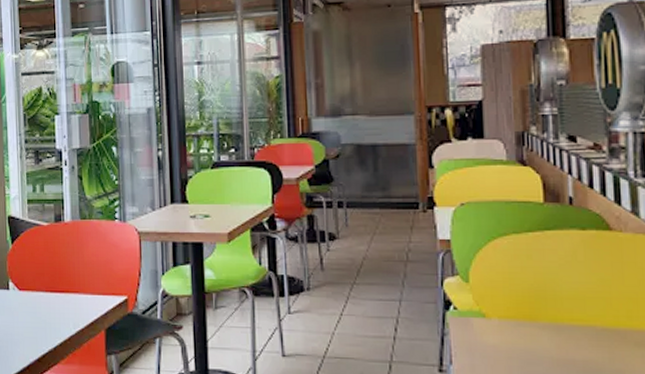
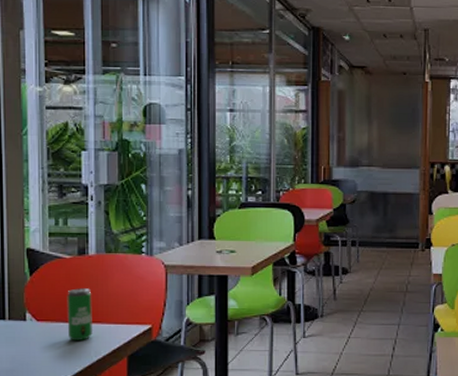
beverage can: none [45,256,71,312] -> present [67,288,92,341]

